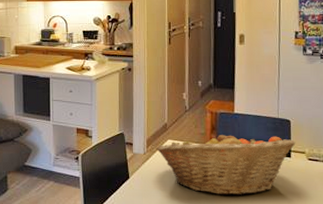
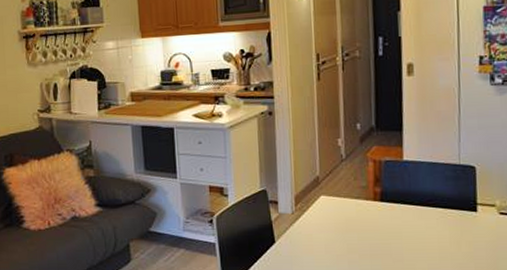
fruit basket: present [156,130,296,196] -> none [307,182,483,260]

